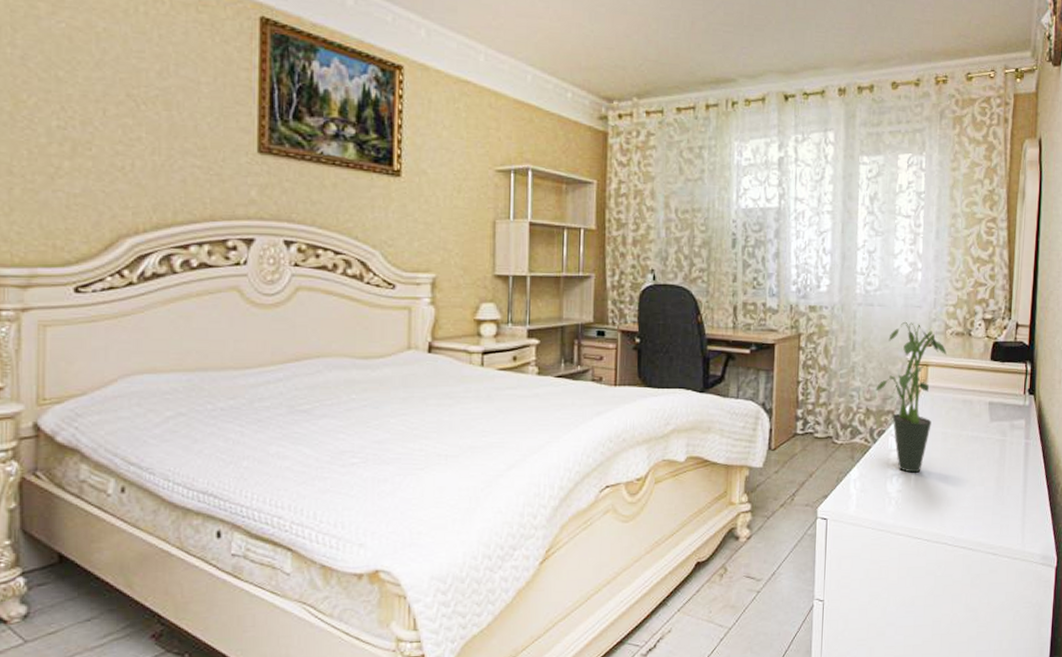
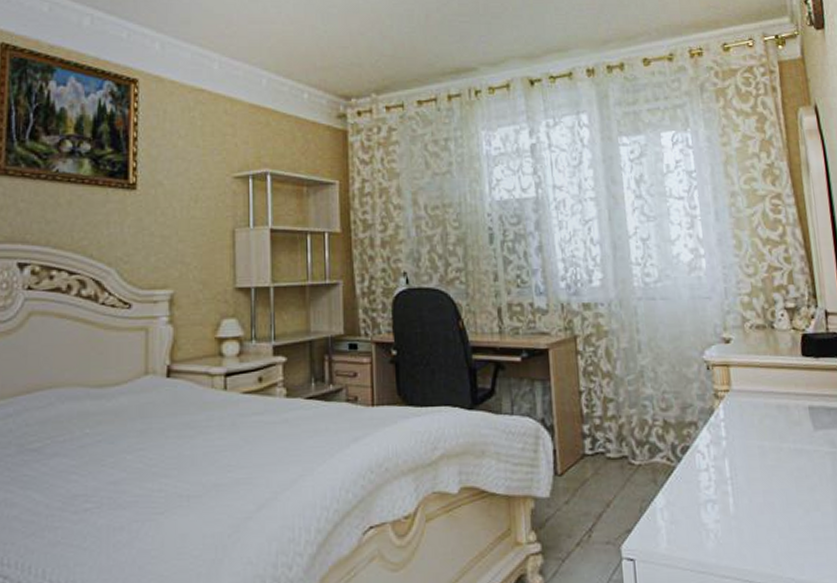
potted plant: present [875,321,947,473] -> none [671,315,749,498]

